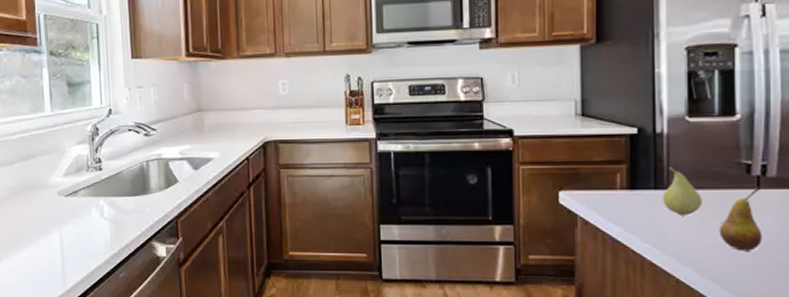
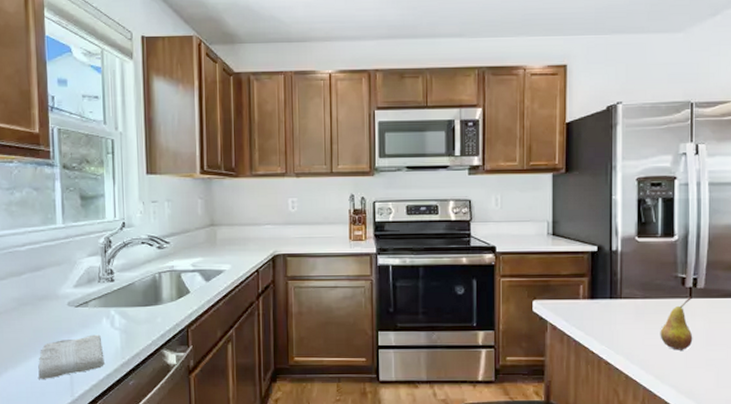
washcloth: none [31,225,95,269] -> present [38,334,104,379]
fruit: present [663,167,702,216] -> none [616,280,647,321]

